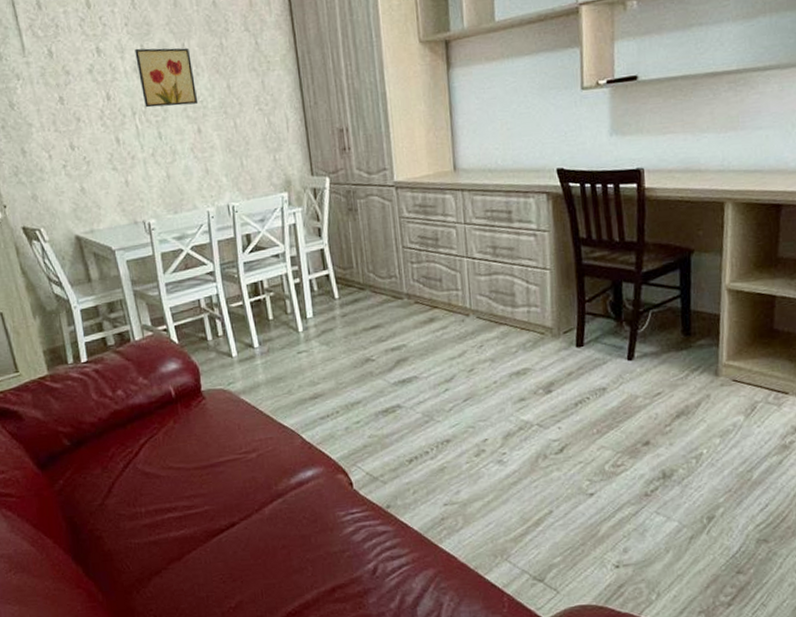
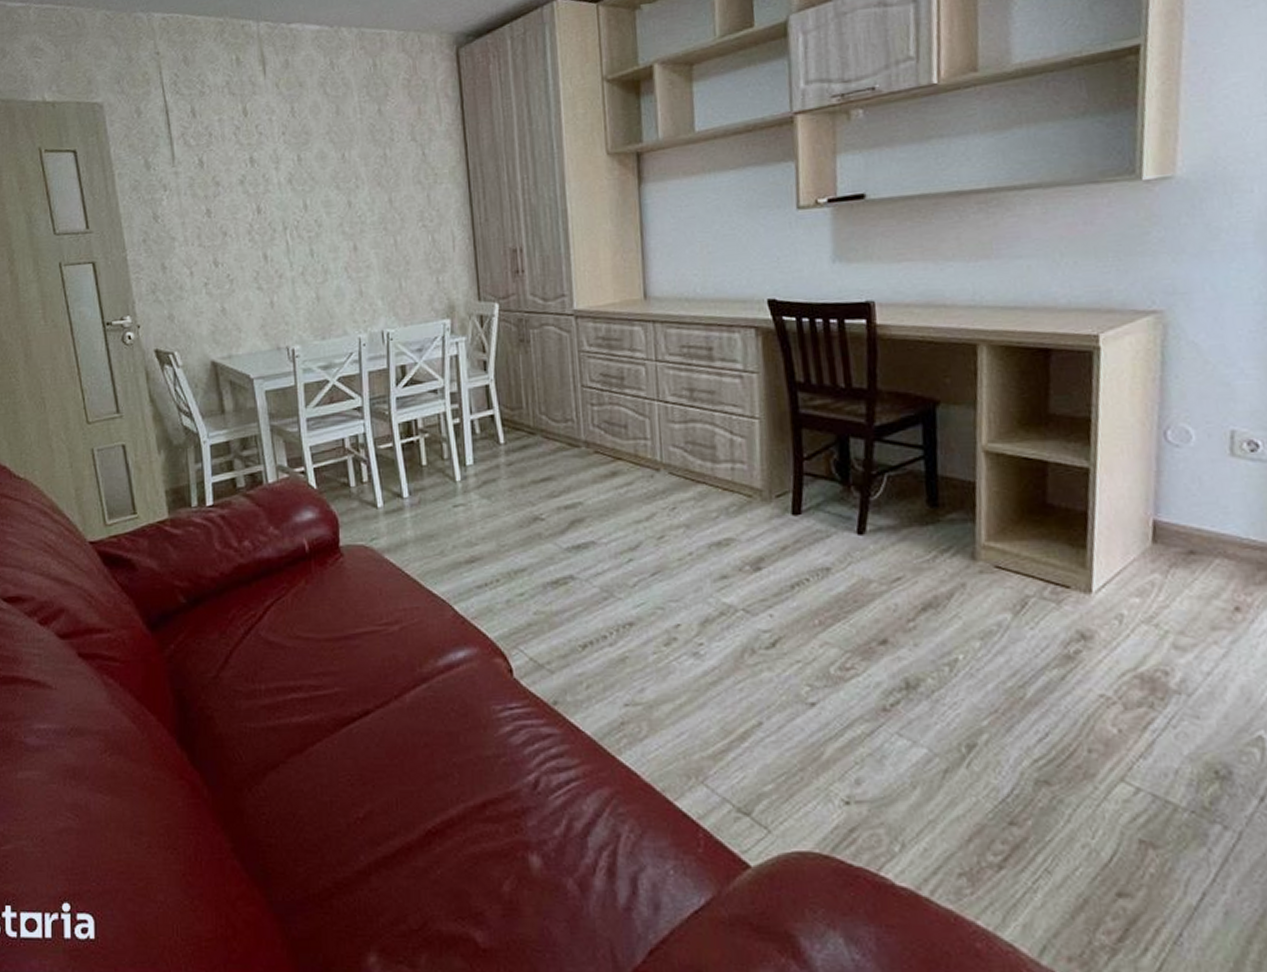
wall art: present [135,47,199,108] -> none [291,158,356,223]

